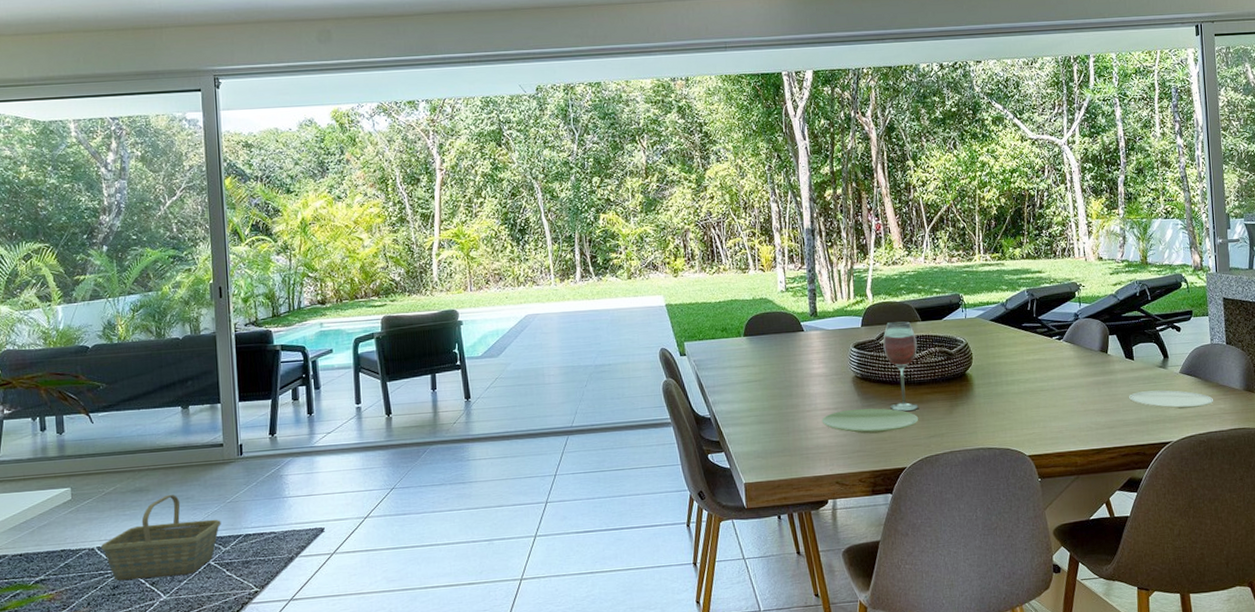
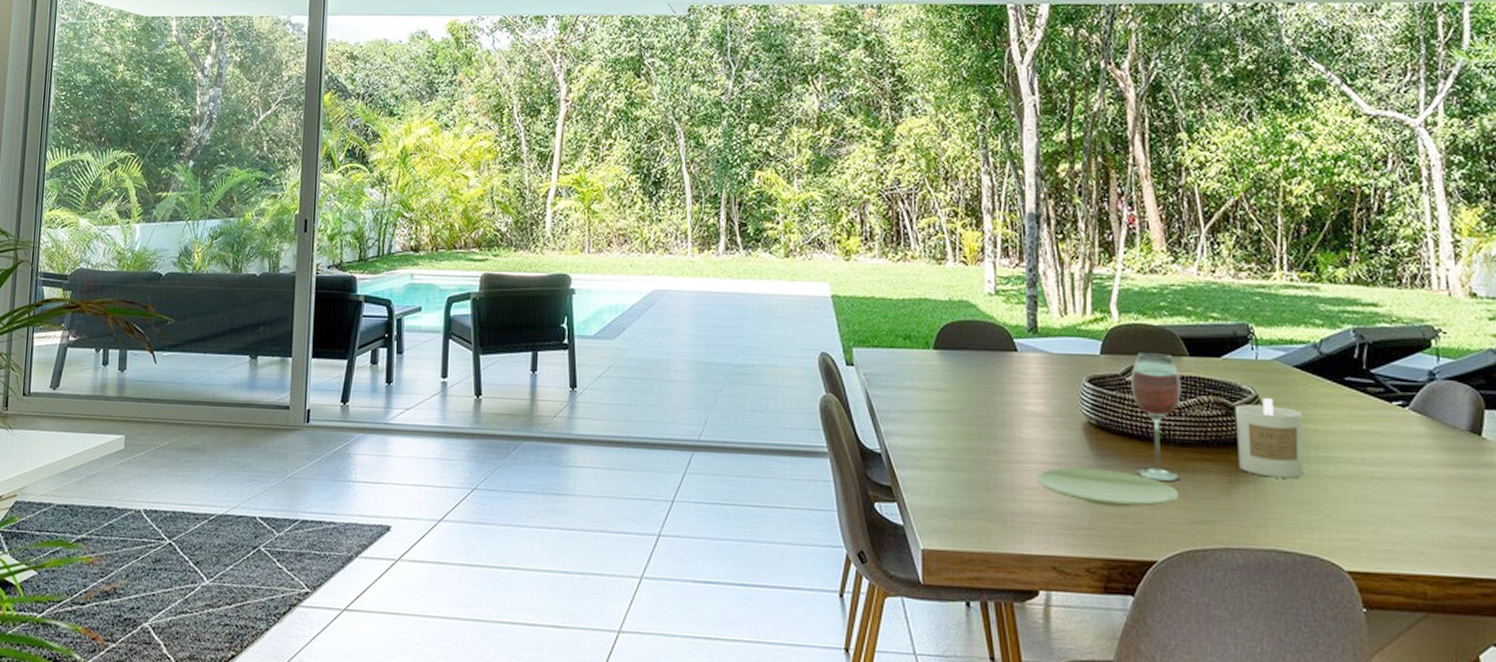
basket: present [101,495,221,580] -> none [148,459,278,558]
candle: none [953,344,998,399] -> present [1234,398,1304,479]

